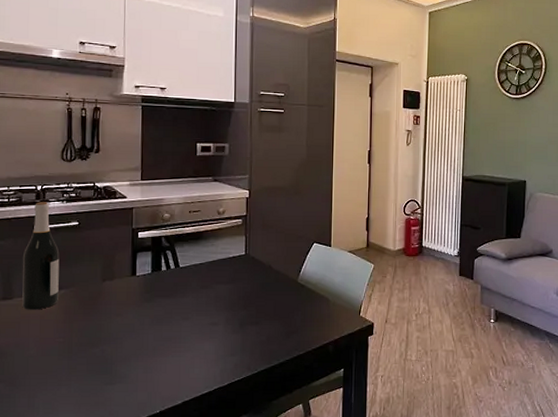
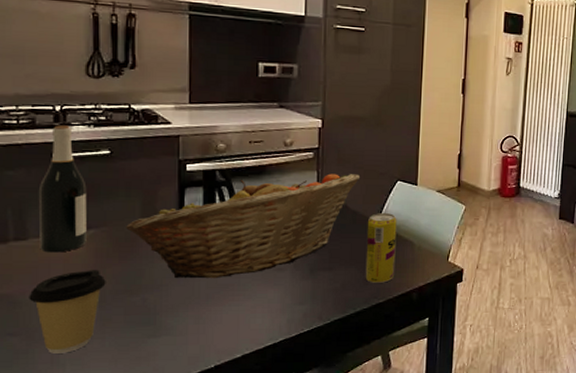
coffee cup: none [12,325,73,398] -> present [29,270,106,354]
fruit basket: none [90,238,282,333] -> present [126,173,361,279]
beverage can: none [287,272,314,336] -> present [365,213,397,283]

